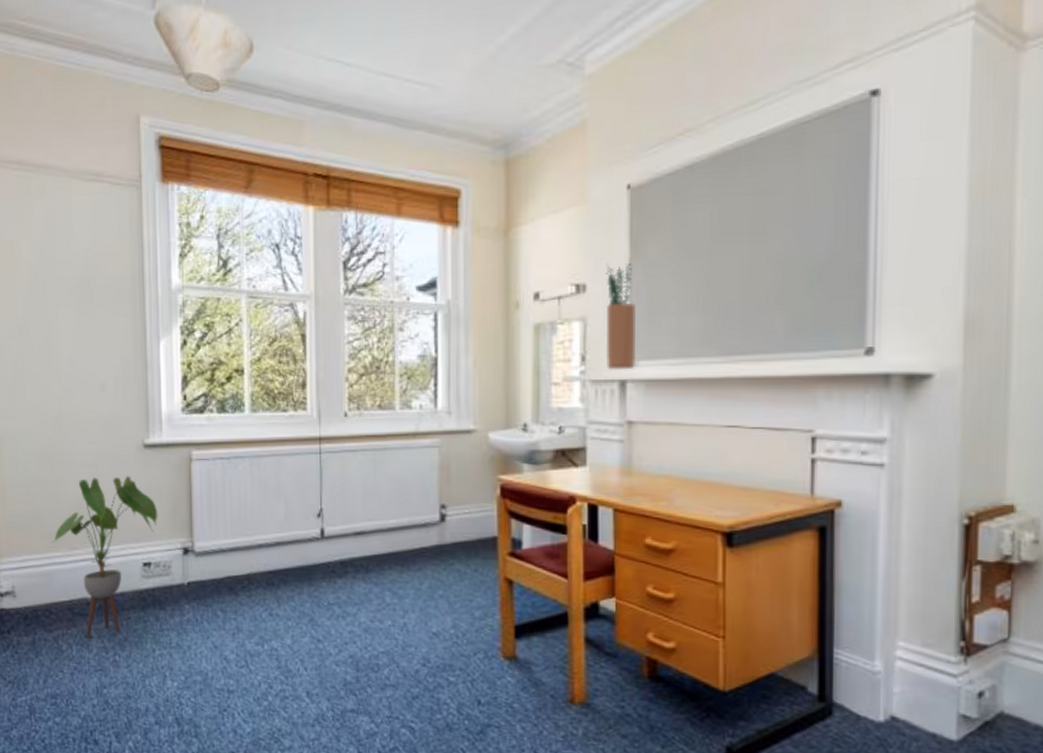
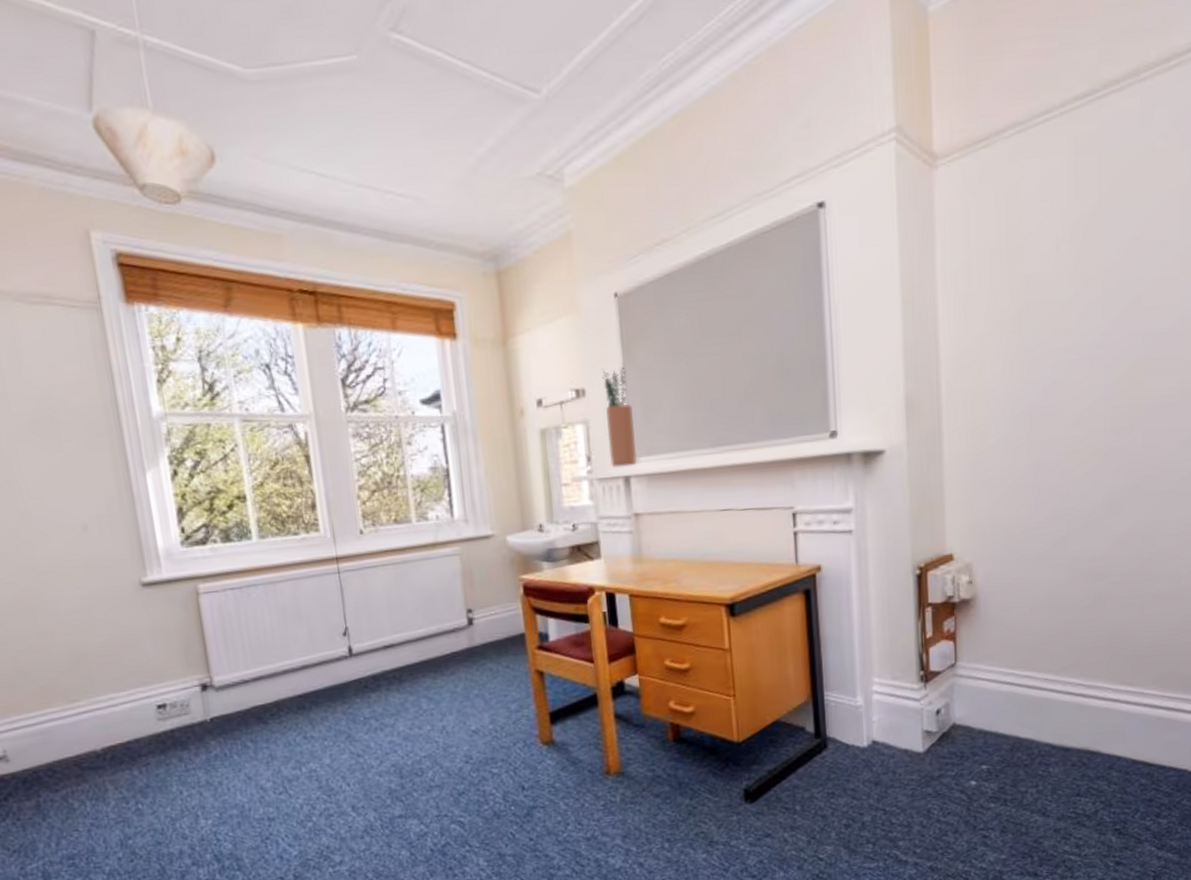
house plant: present [52,475,158,637] -> none [46,617,168,791]

